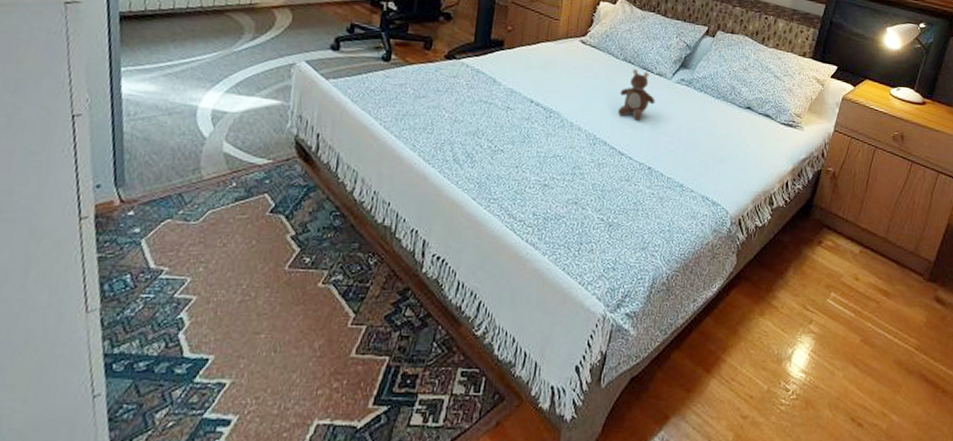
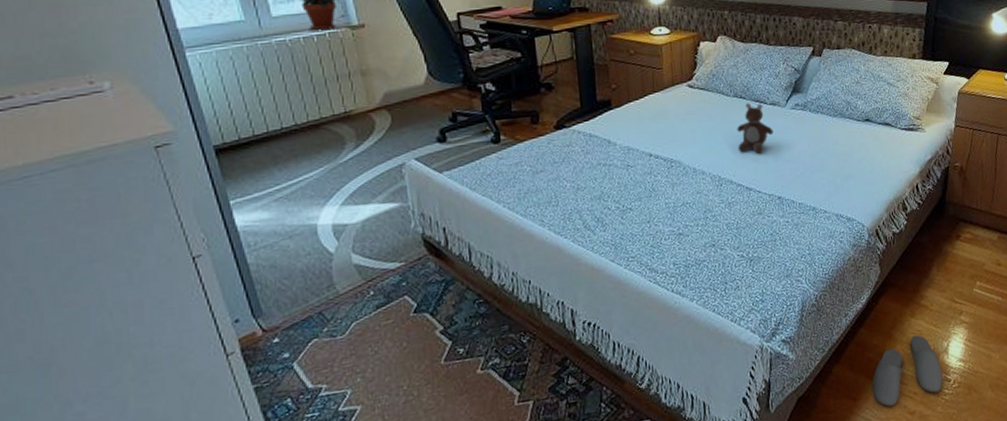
slippers: none [708,336,782,406] -> present [872,335,943,408]

